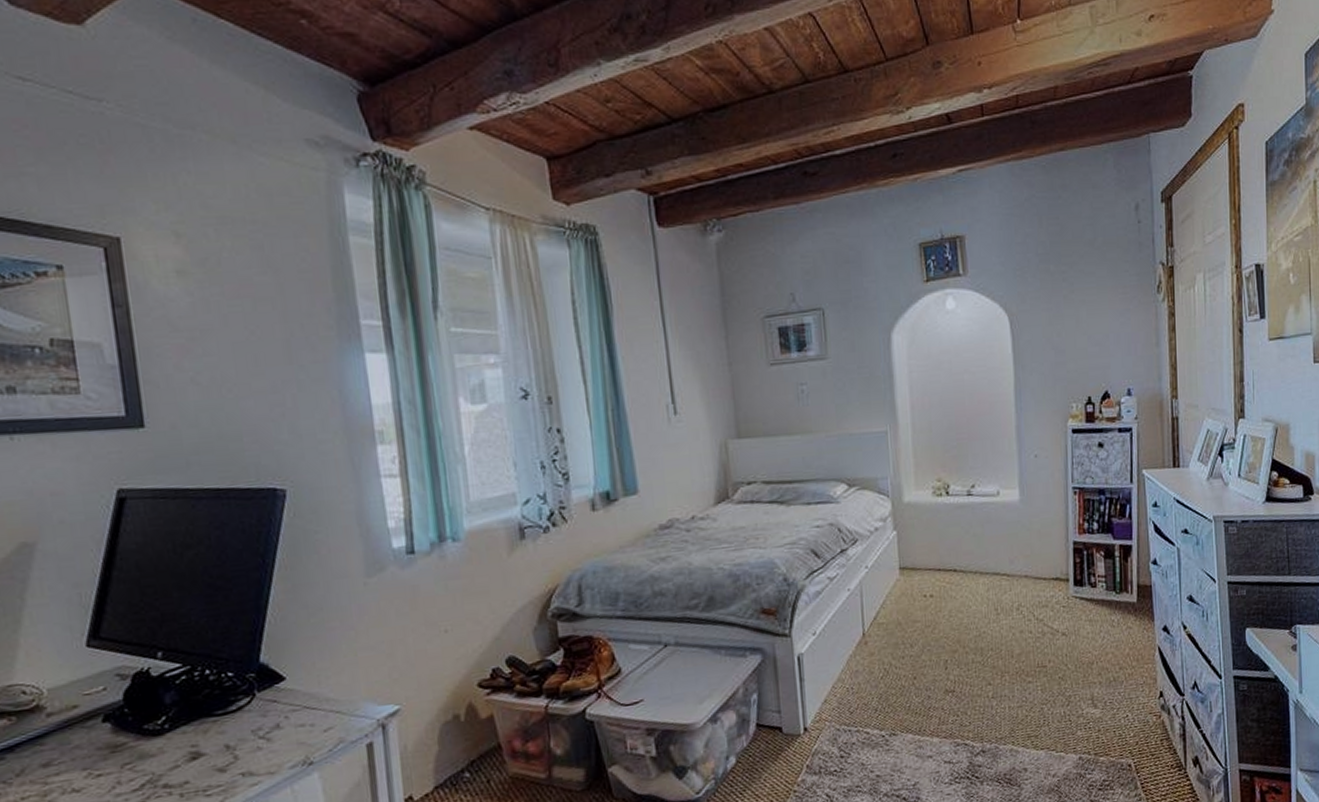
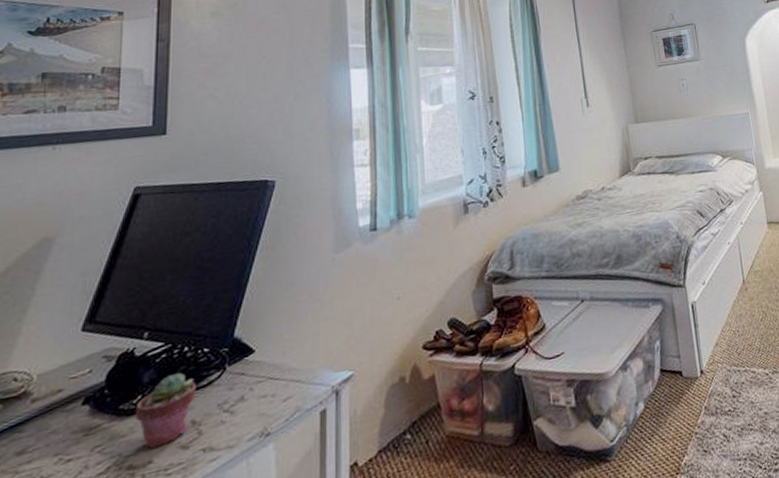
potted succulent: none [161,696,226,769] -> present [135,373,196,449]

